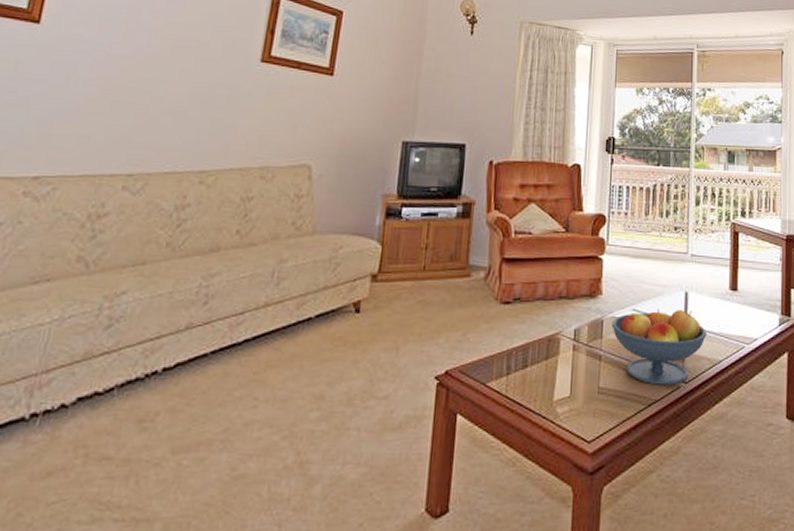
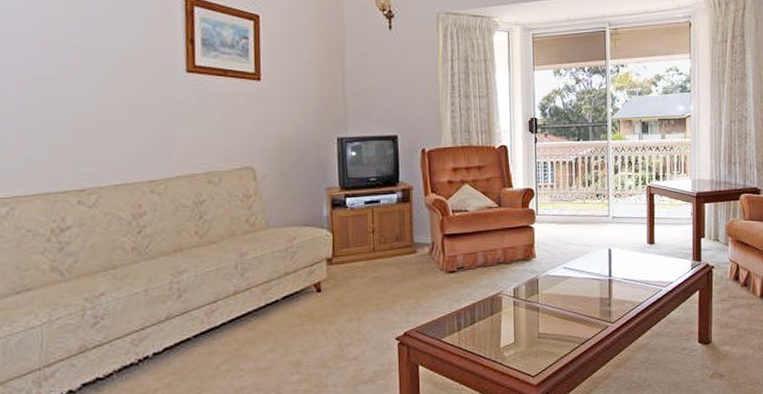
fruit bowl: present [611,308,708,385] -> none [546,264,630,327]

